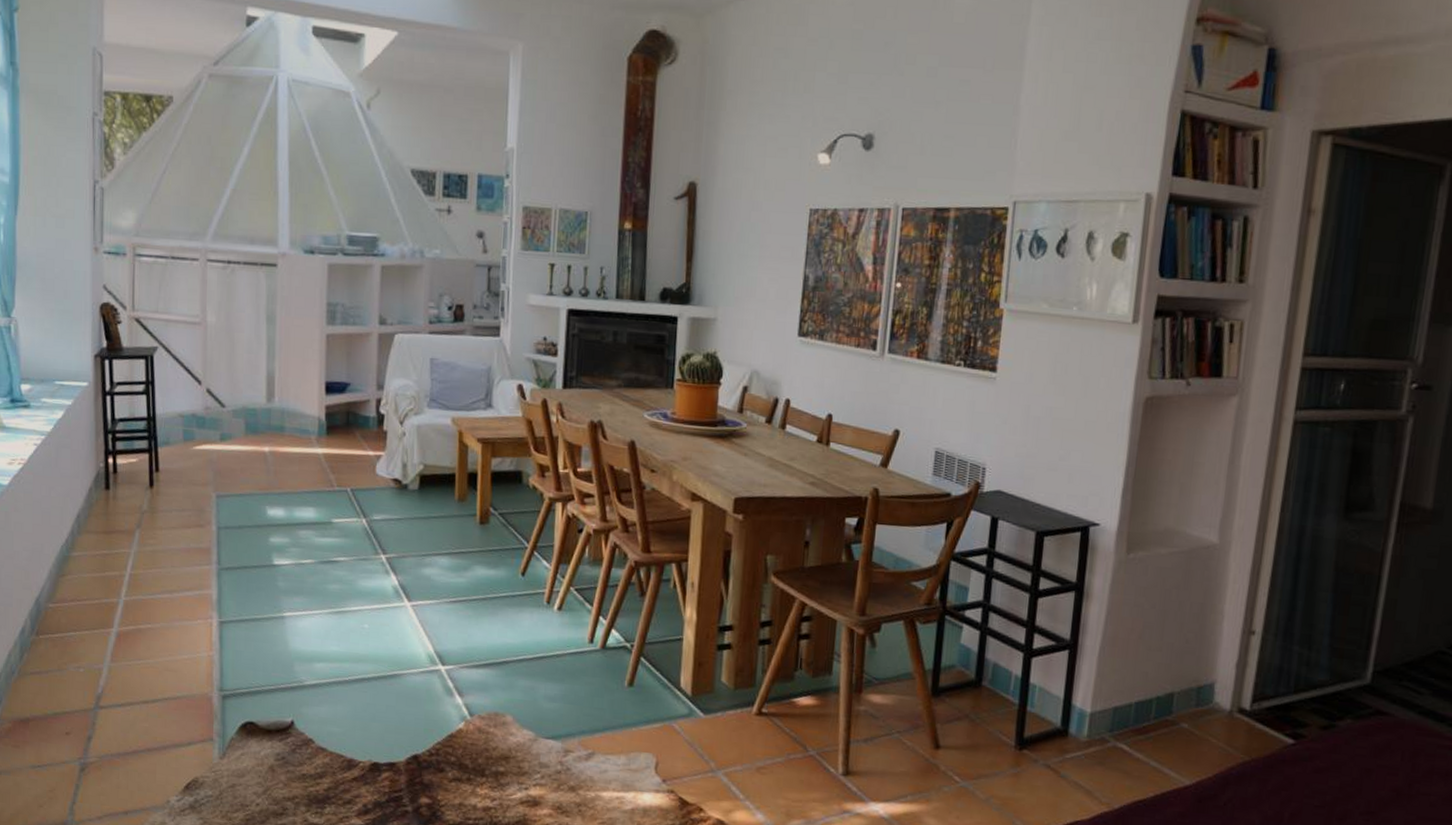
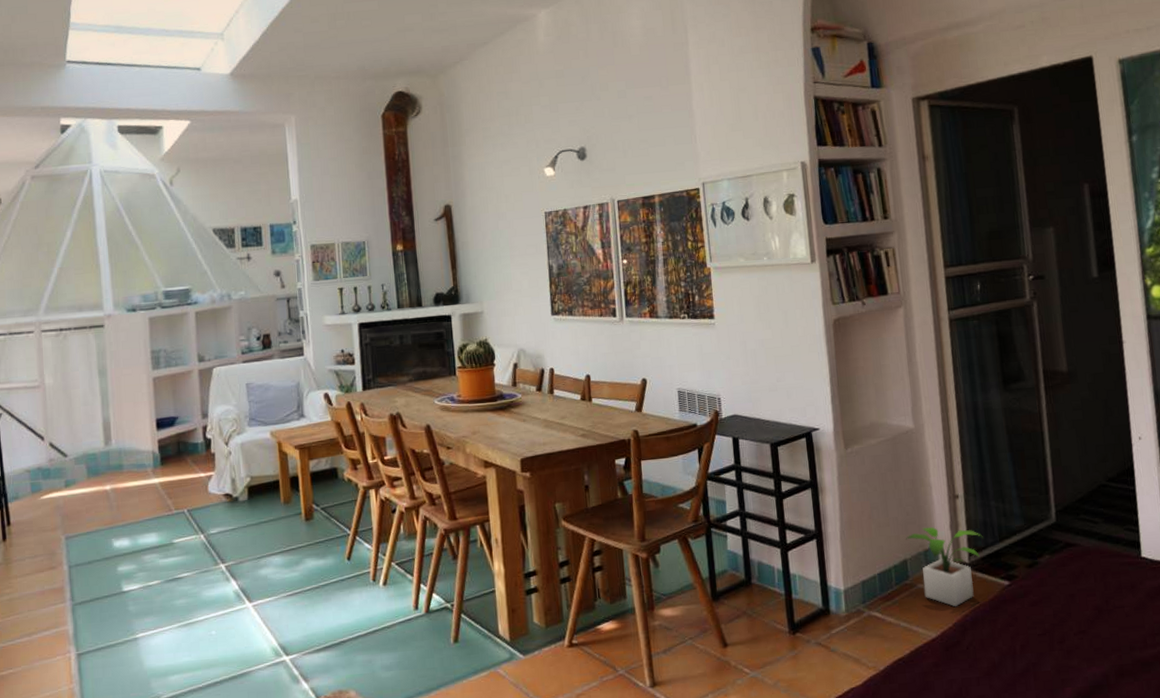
potted plant: none [1178,660,1275,757] -> present [906,527,983,607]

